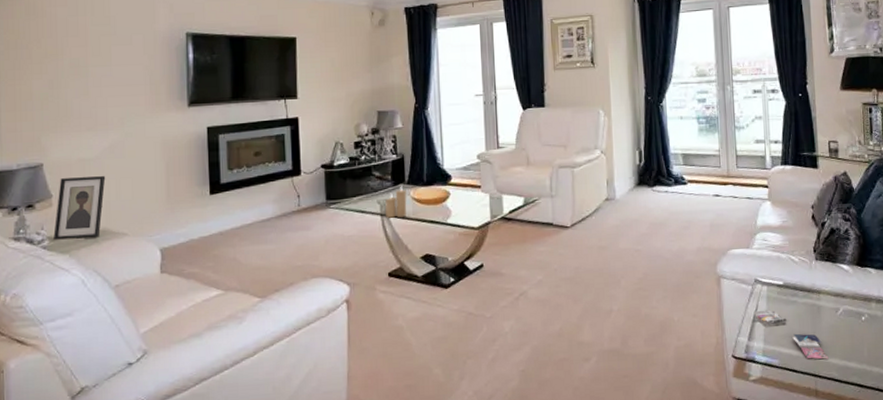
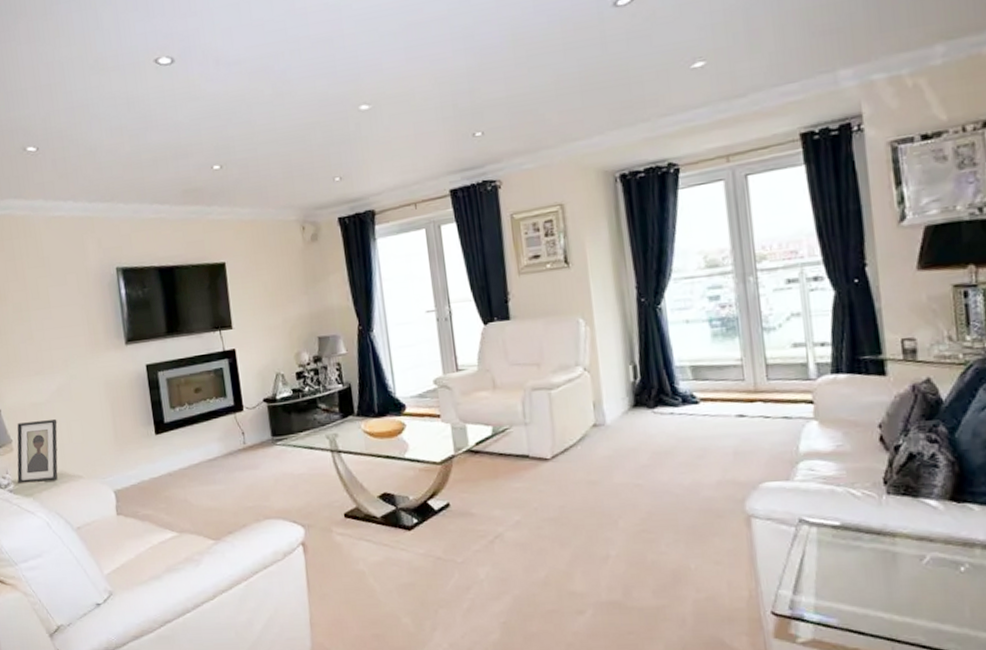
candle: present [385,186,407,218] -> none [334,418,359,454]
magazine: present [753,309,829,360] -> none [799,556,911,620]

